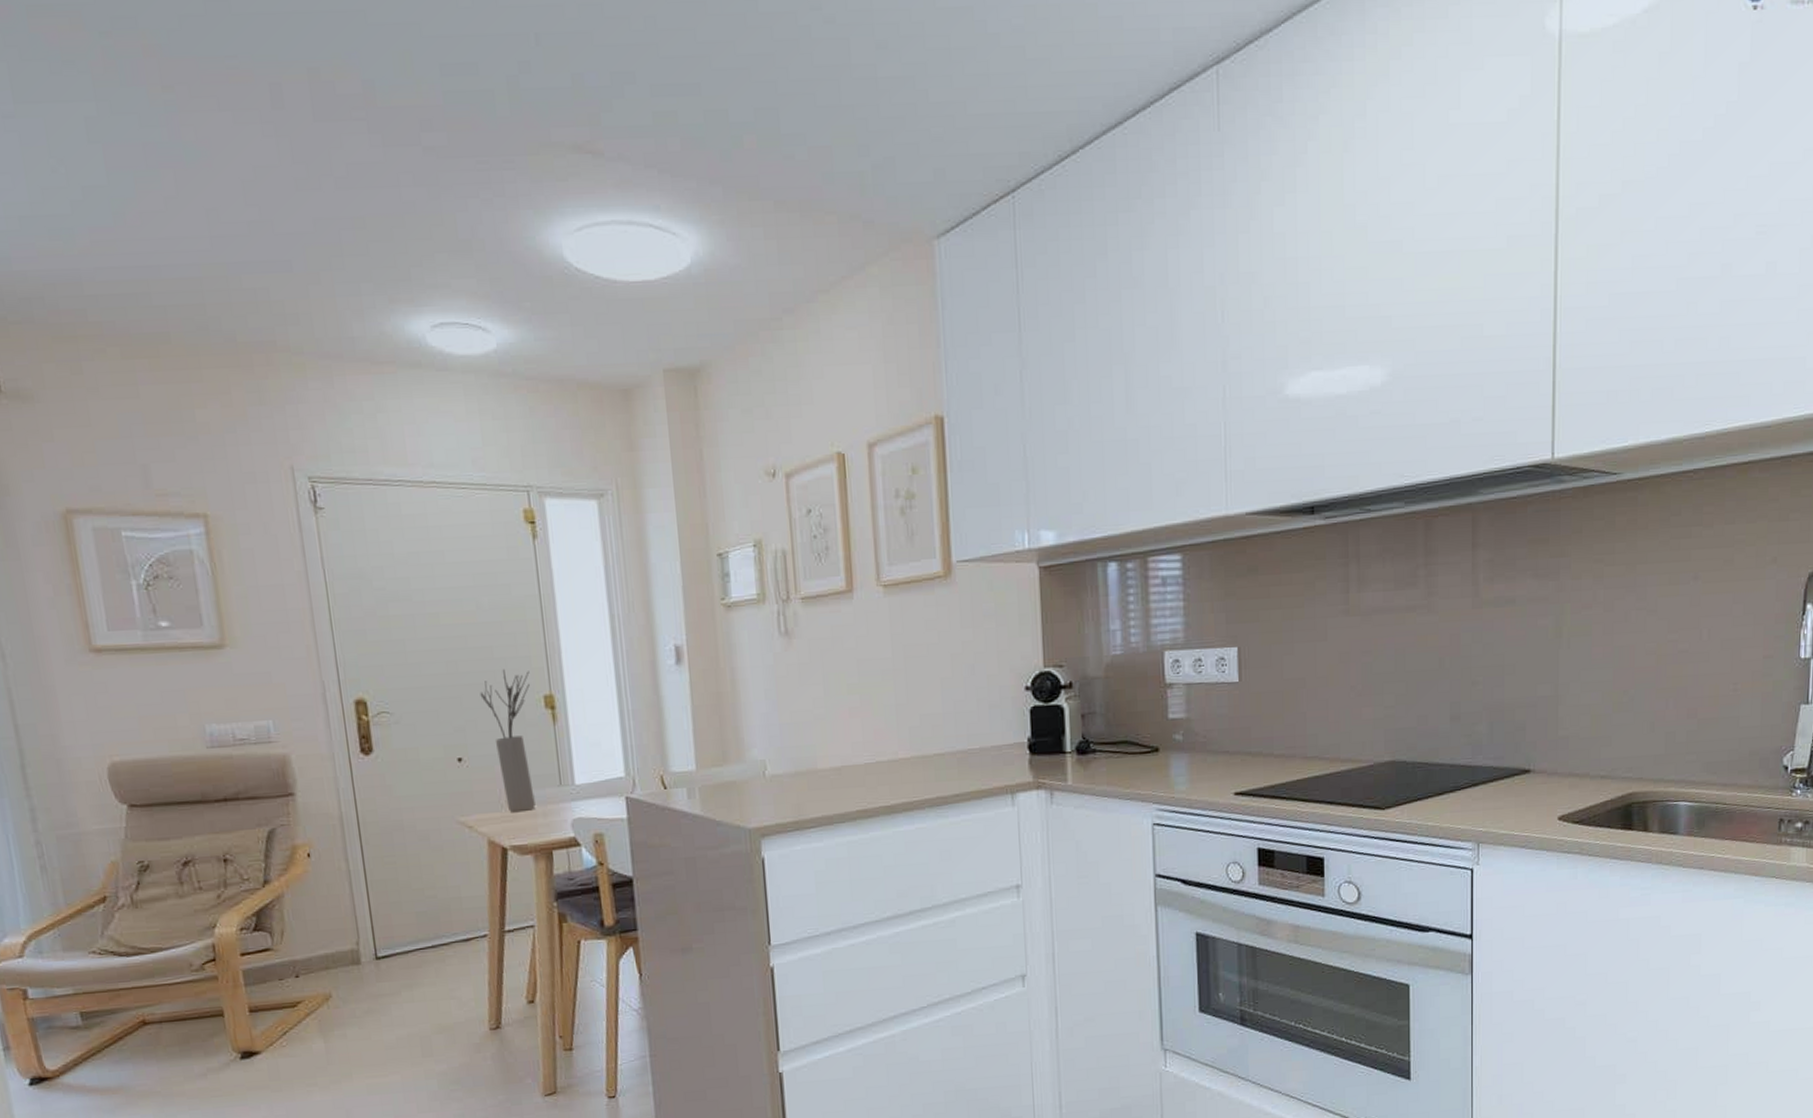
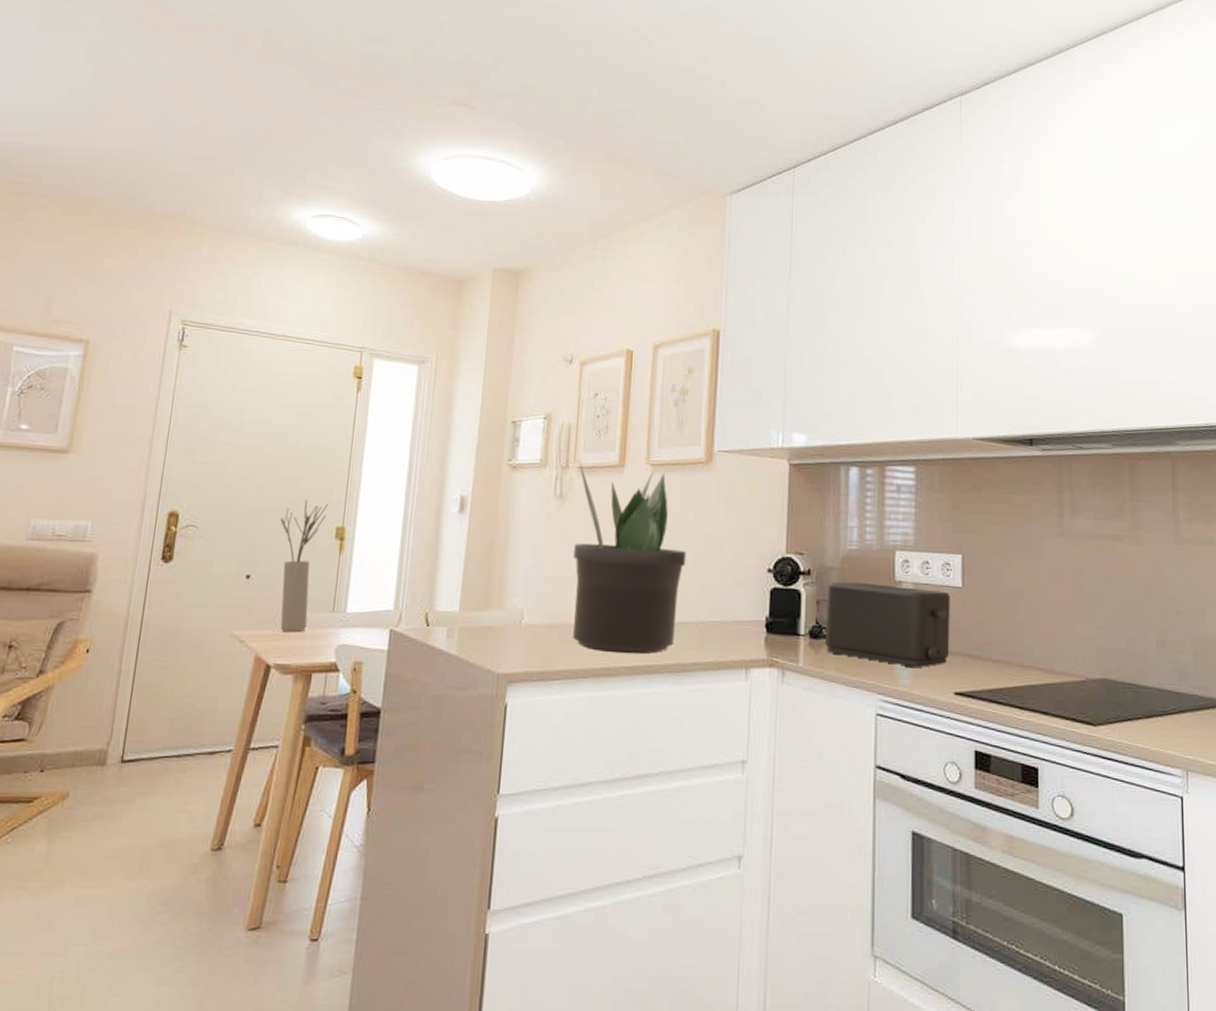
planter: none [801,589,935,794] -> present [573,460,687,654]
toaster: none [1092,688,1228,773] -> present [825,582,950,668]

